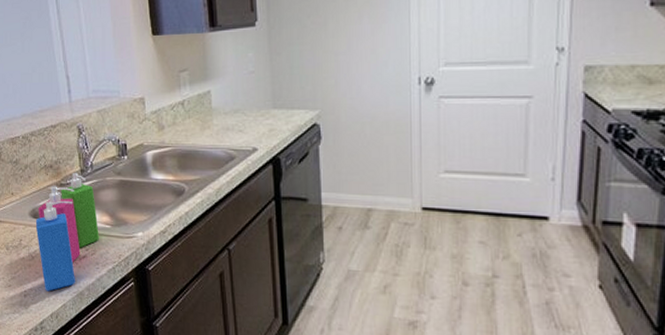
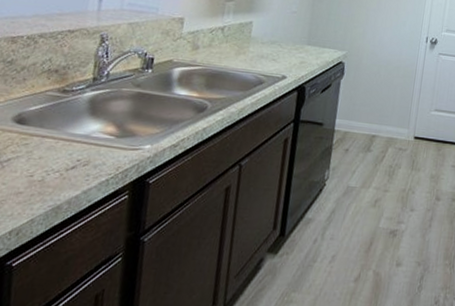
soap dispenser: present [35,172,99,292] -> none [9,79,104,205]

